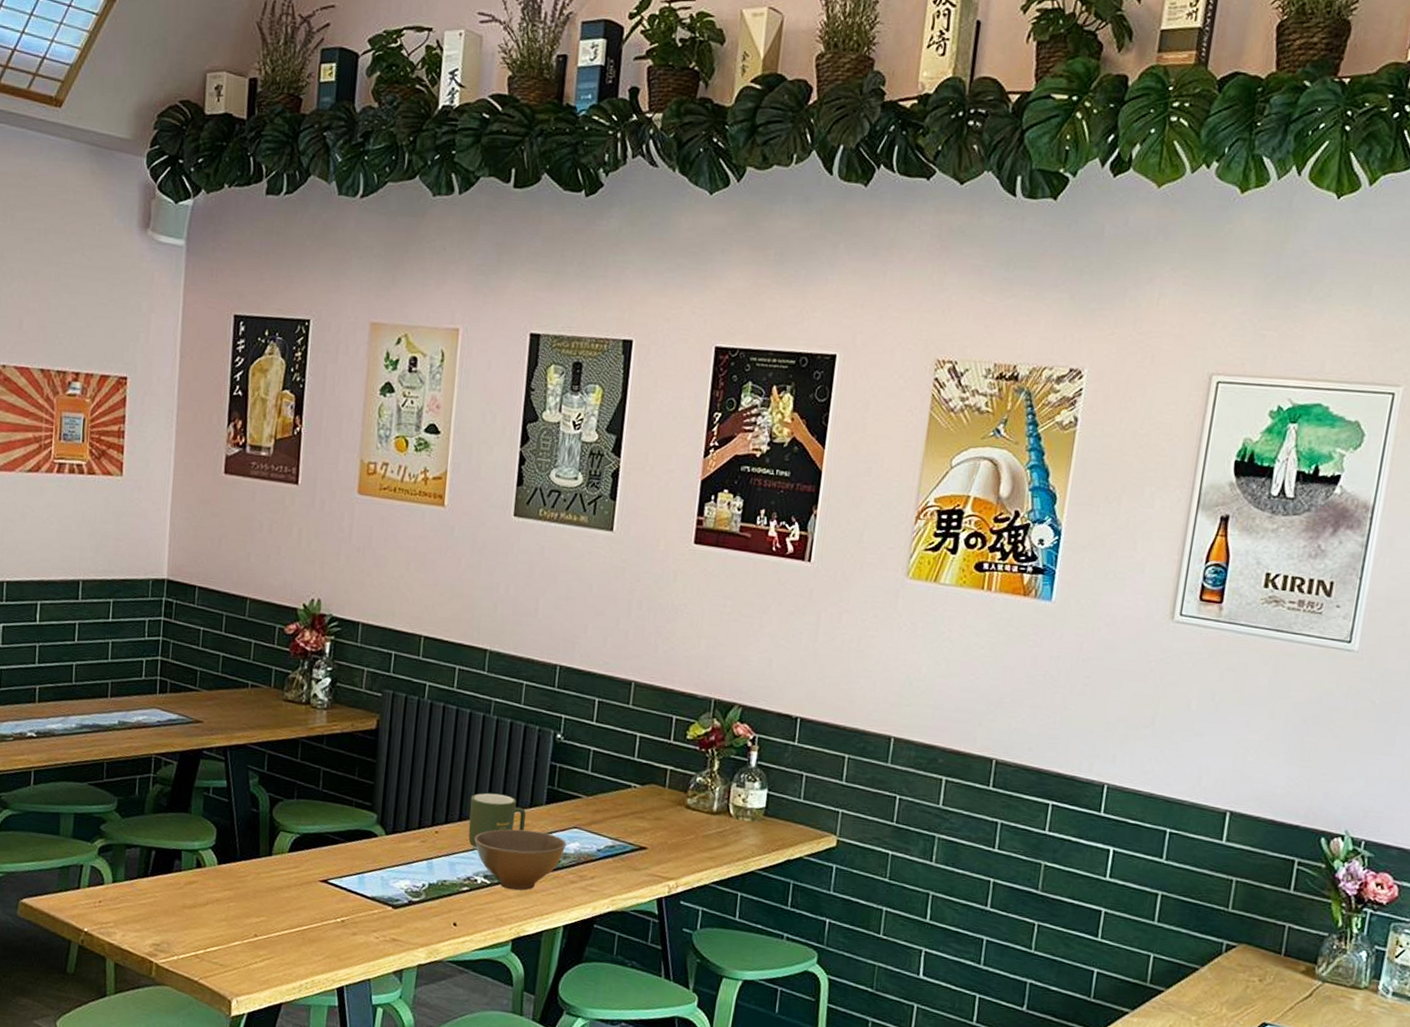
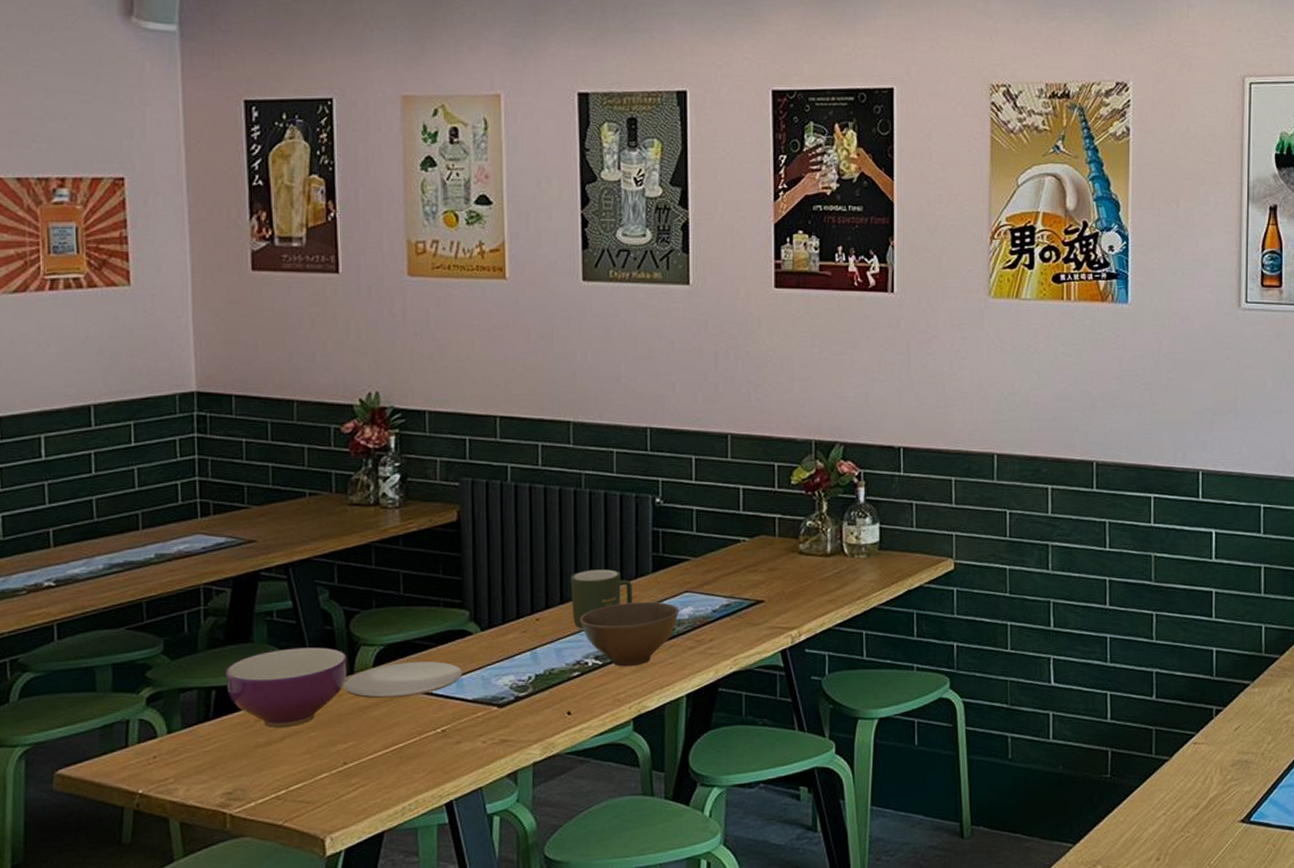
bowl: none [164,823,268,895] -> present [225,647,347,729]
plate: none [262,852,366,885] -> present [343,661,463,699]

